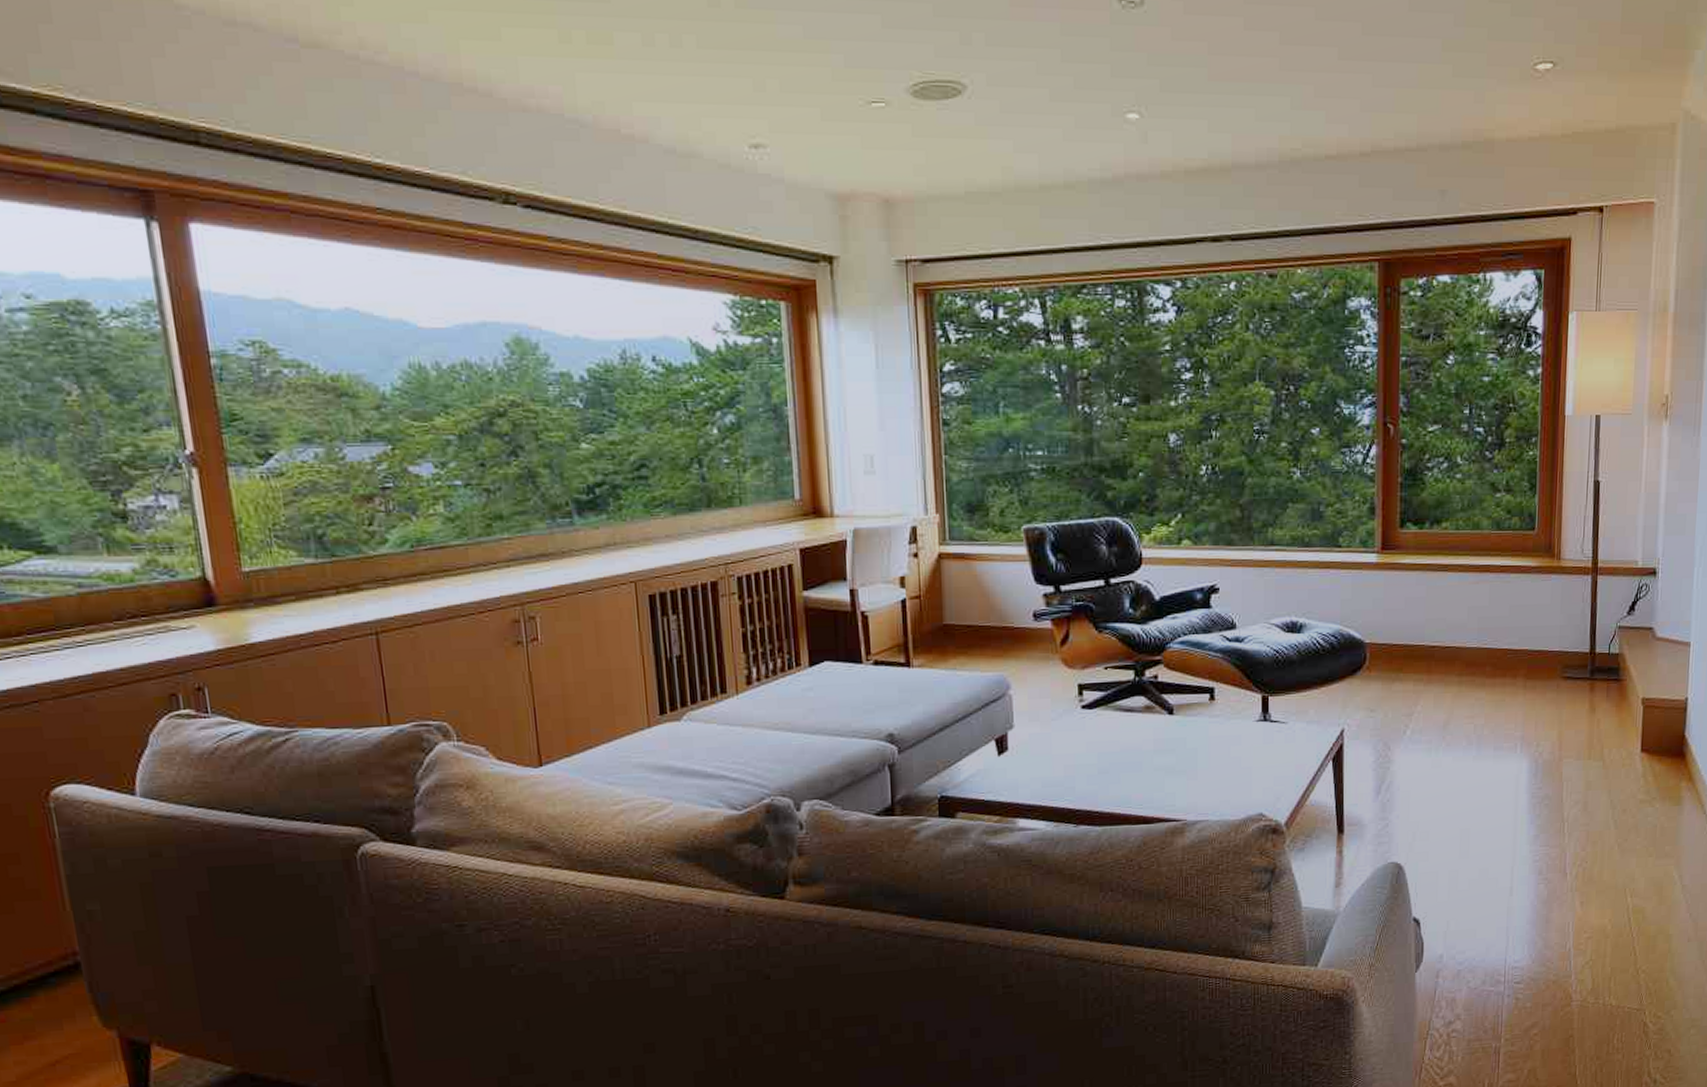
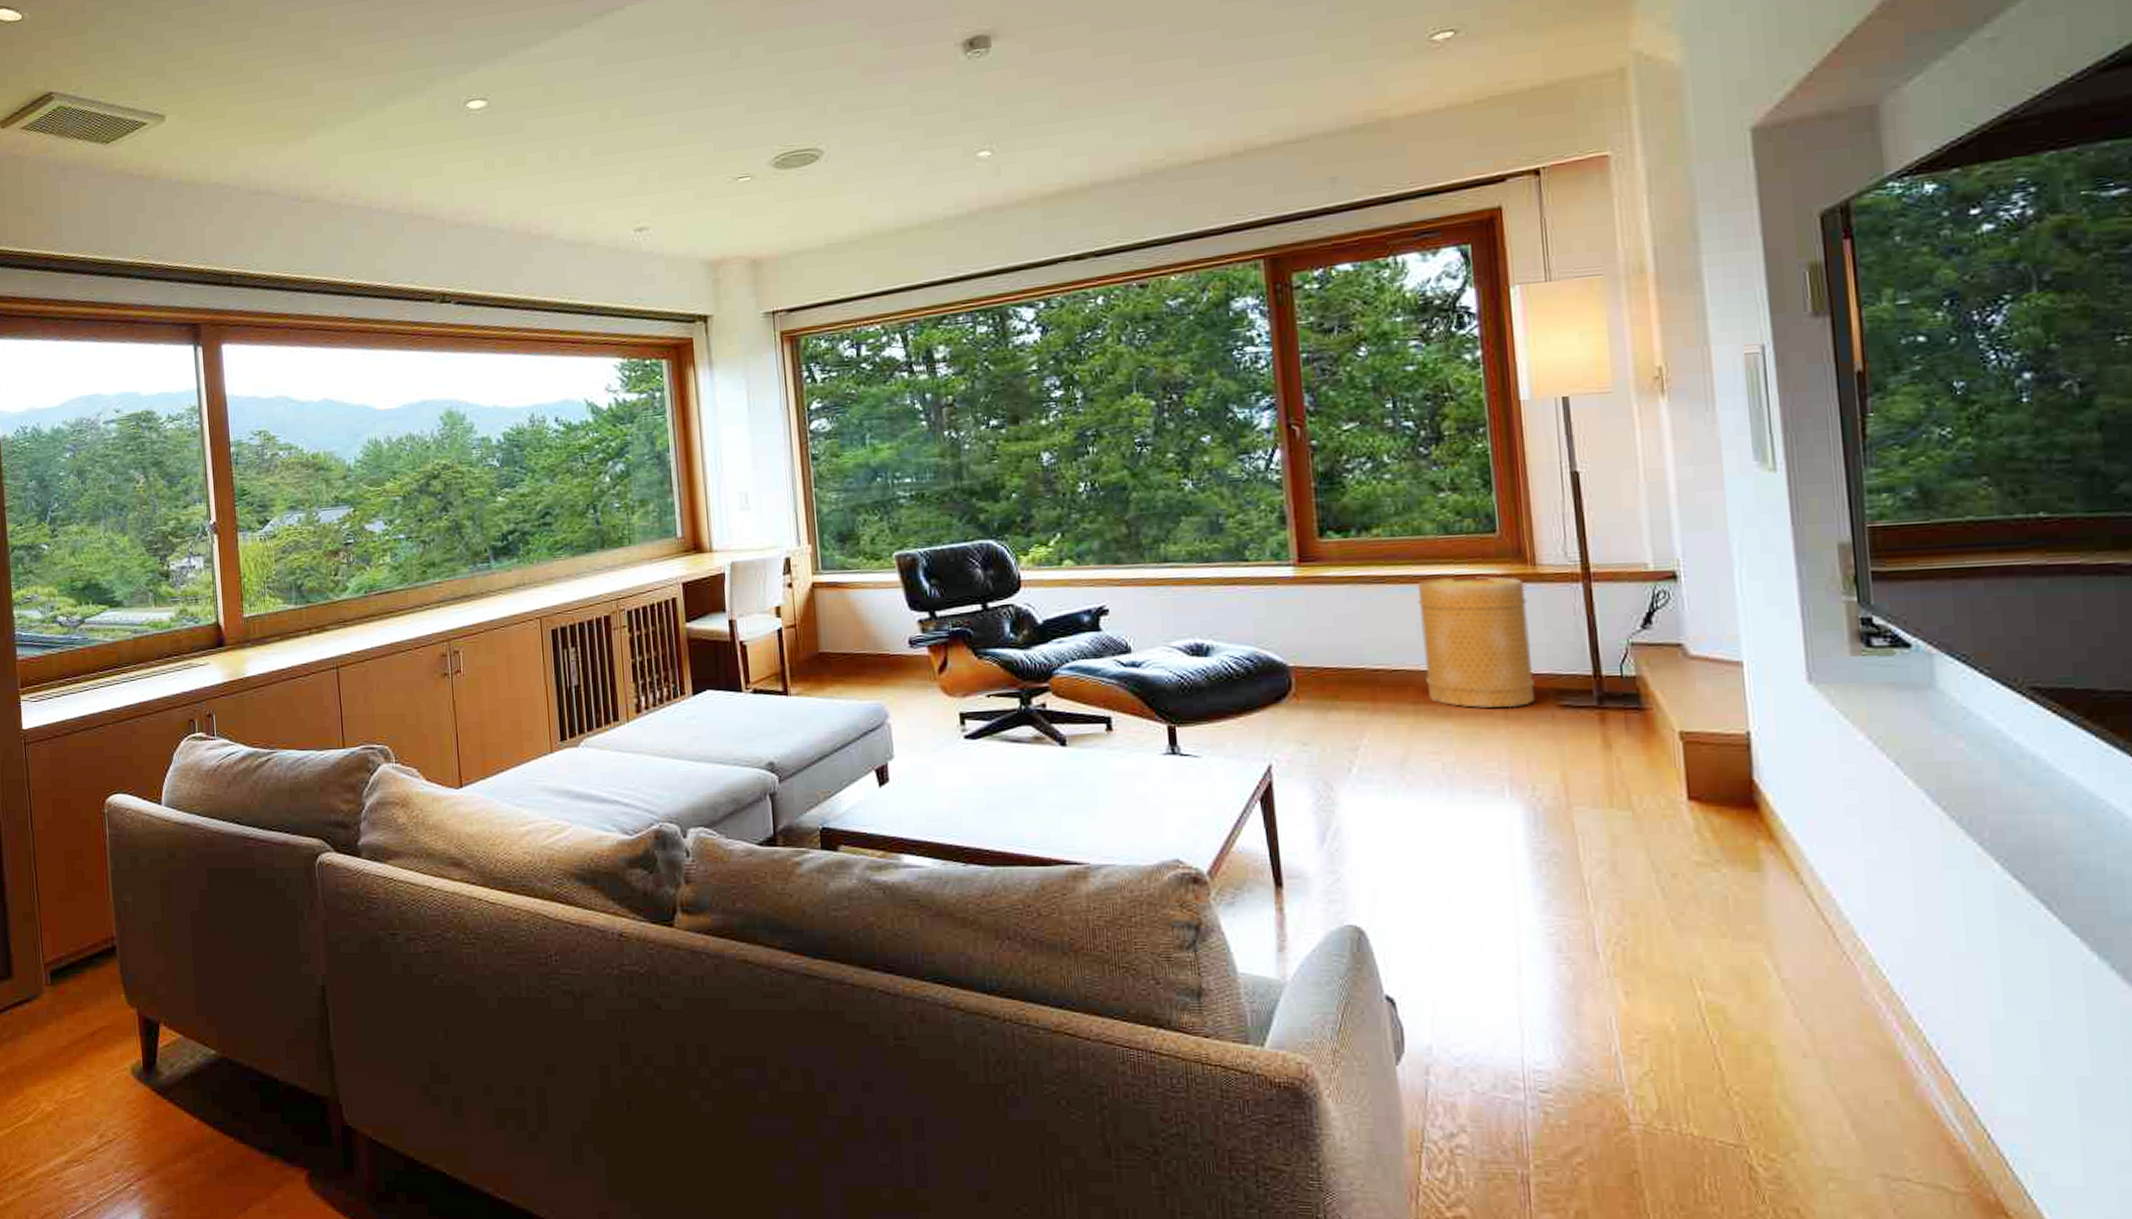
basket: none [1470,568,1551,679] -> present [1418,576,1536,708]

